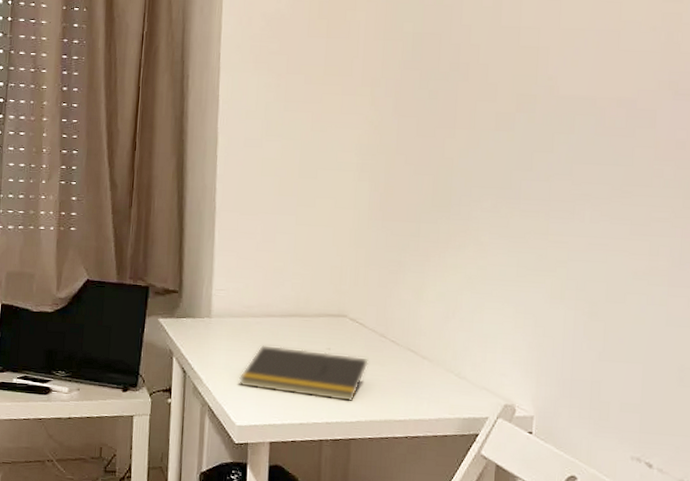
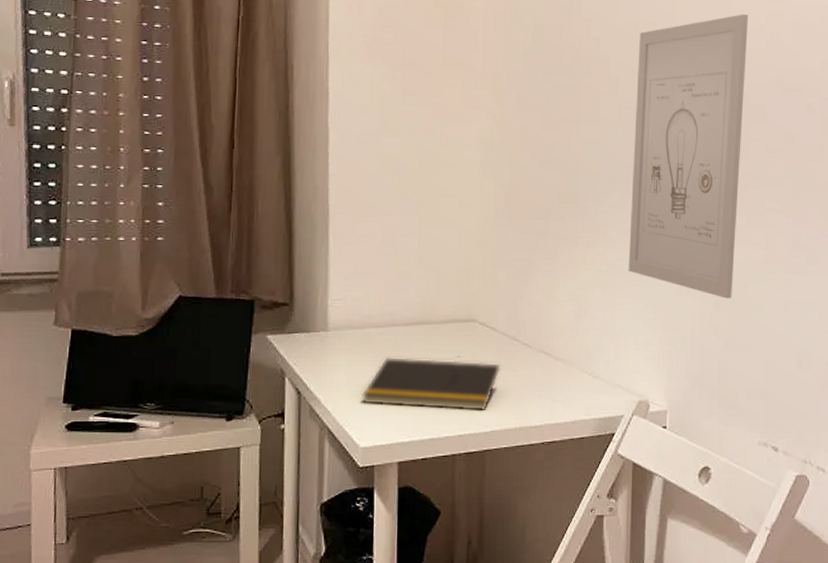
wall art: none [499,16,642,309] -> present [628,14,749,299]

